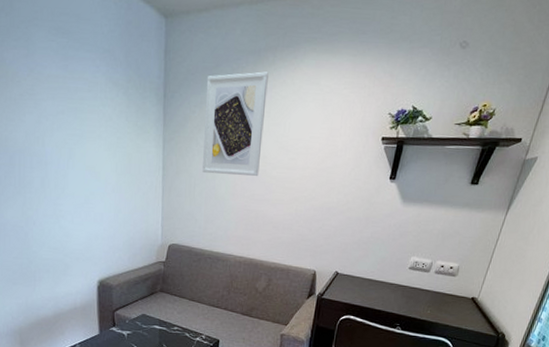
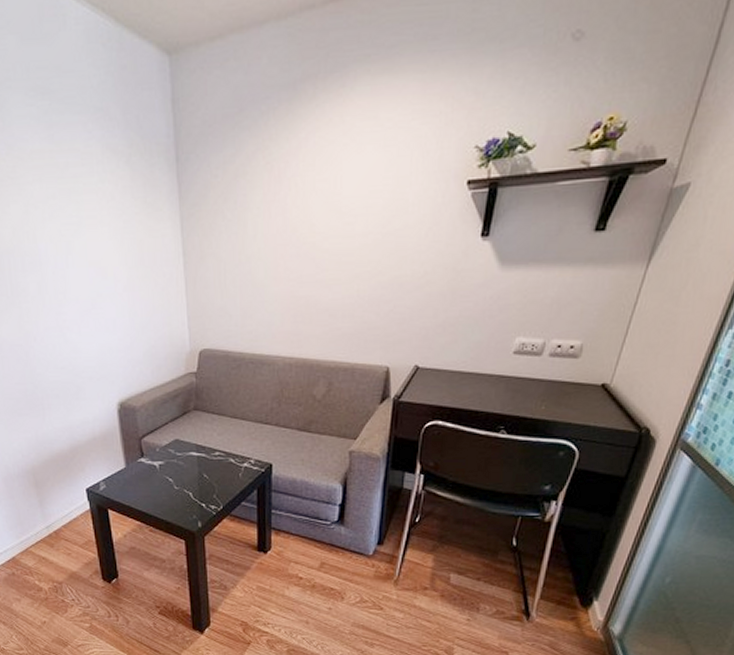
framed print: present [202,71,269,177] -> none [228,110,309,254]

